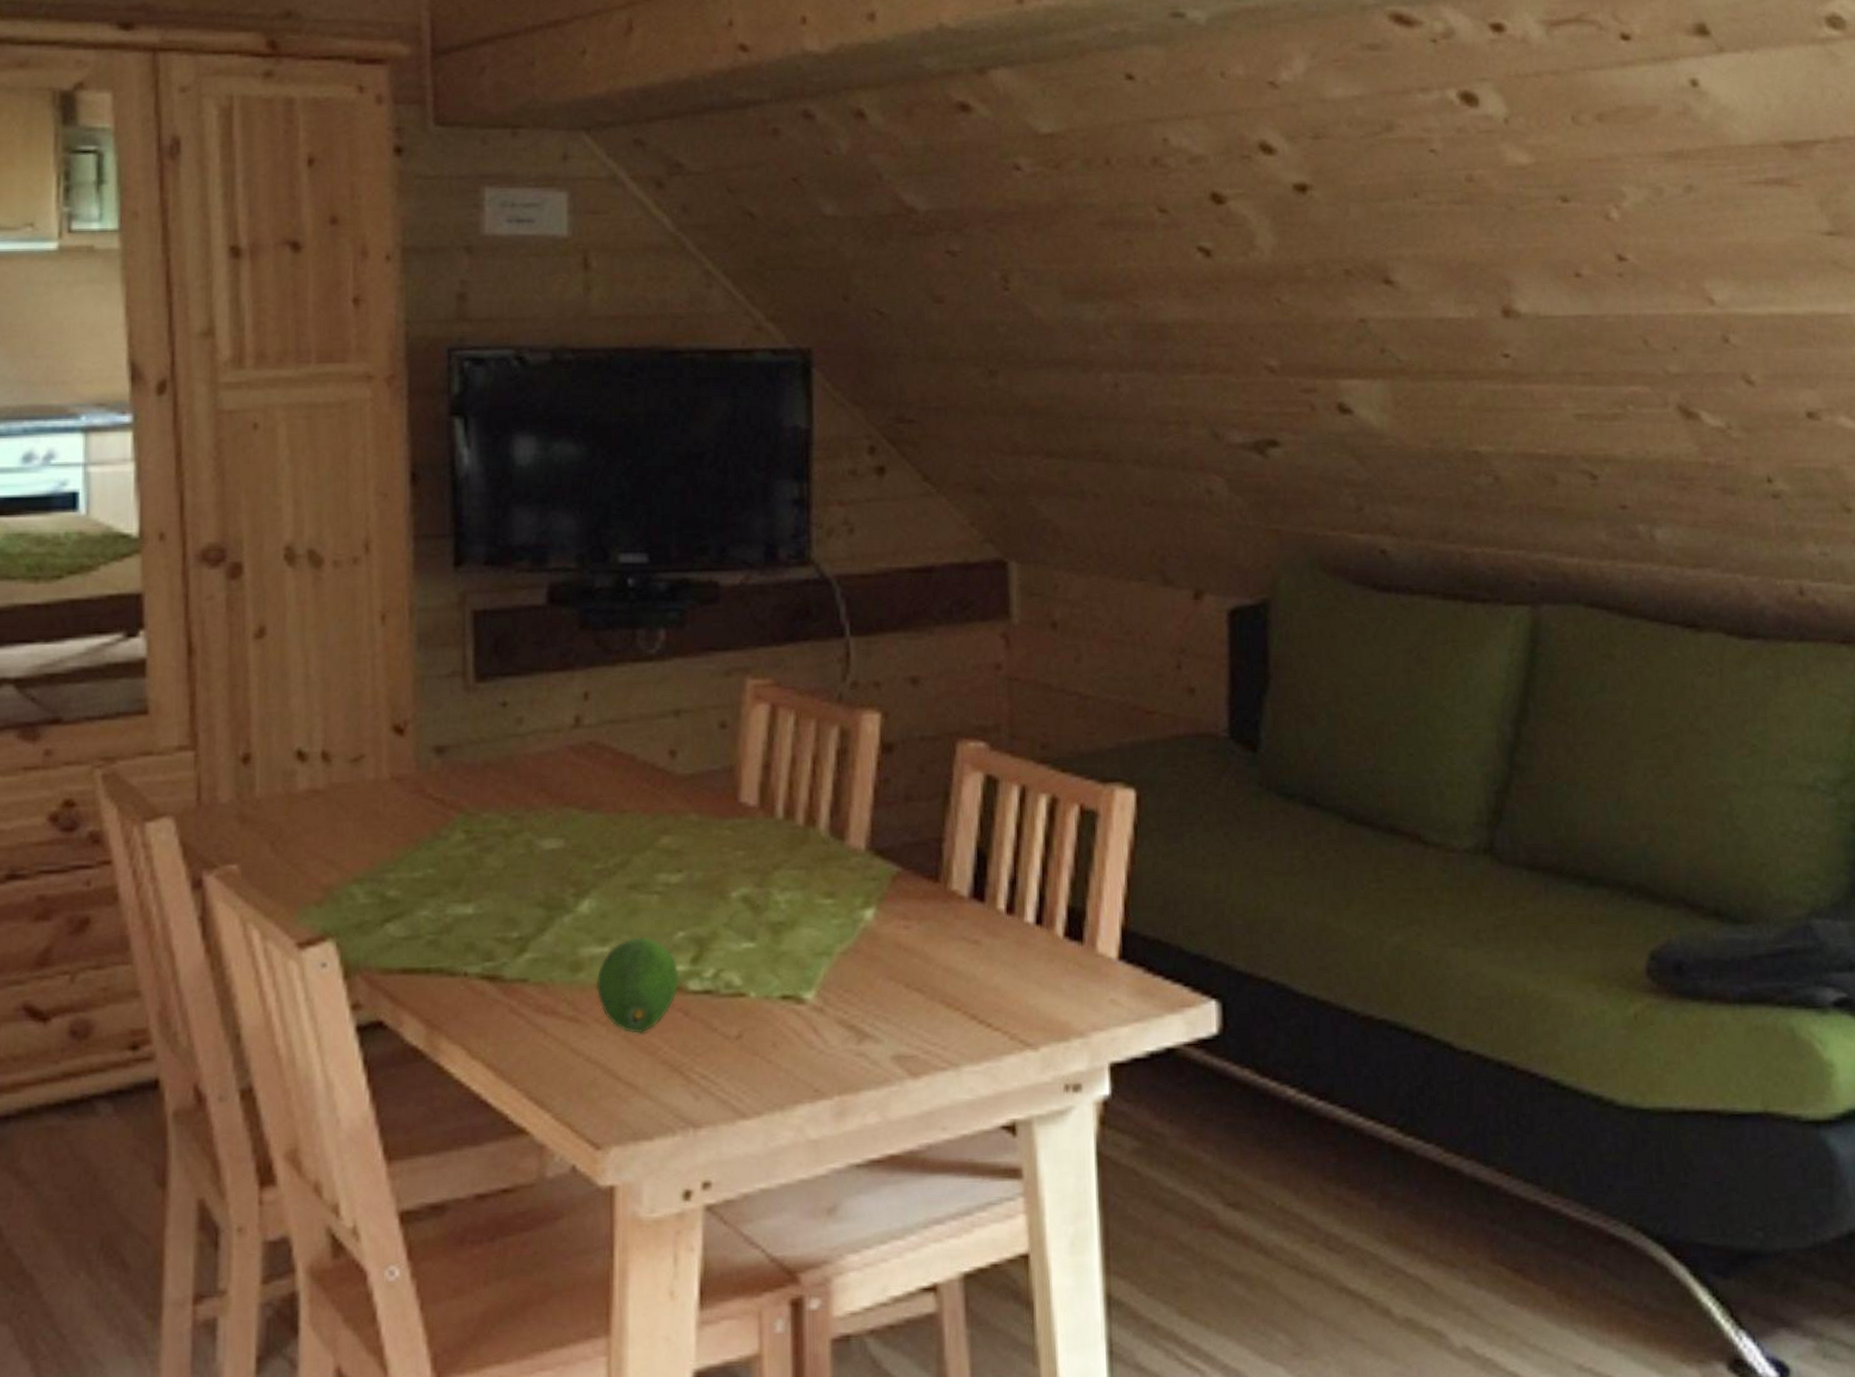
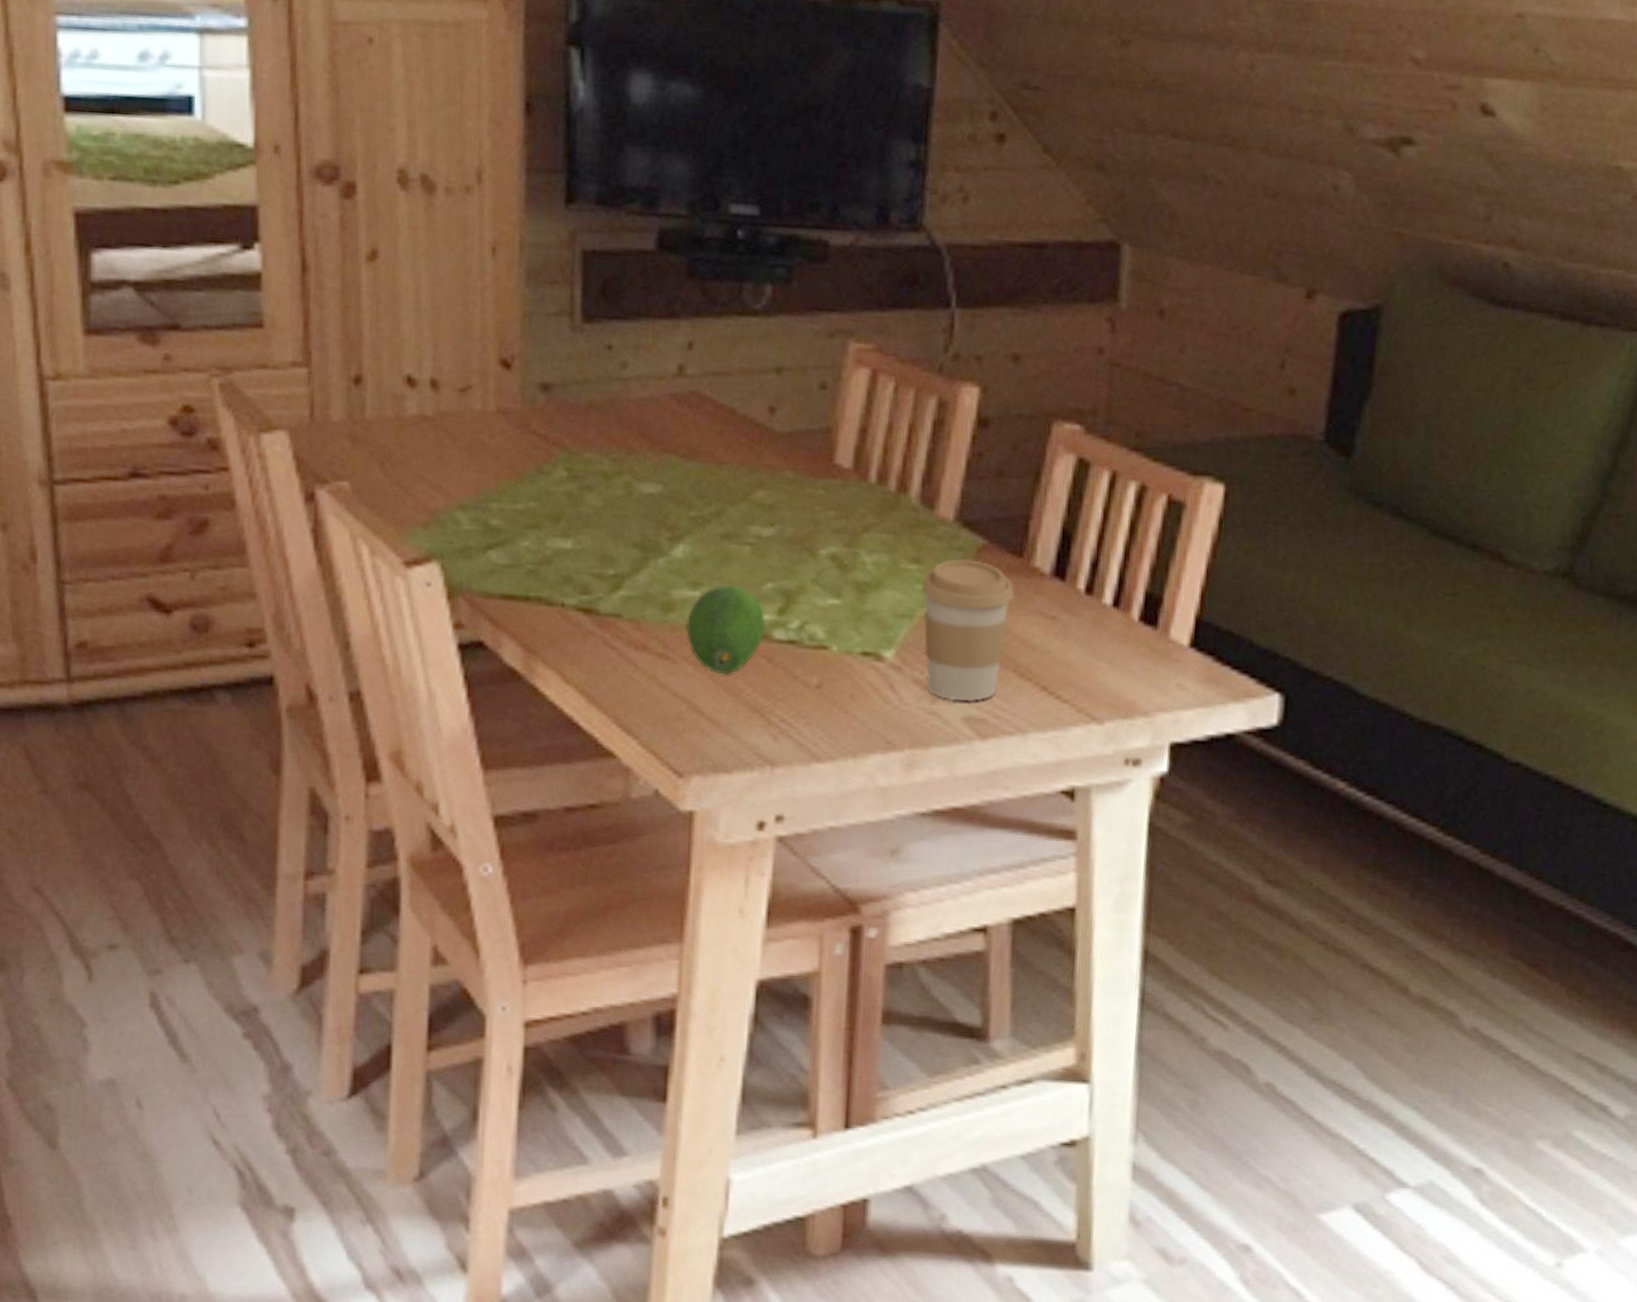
coffee cup: none [838,889,935,1039] -> present [921,559,1015,702]

